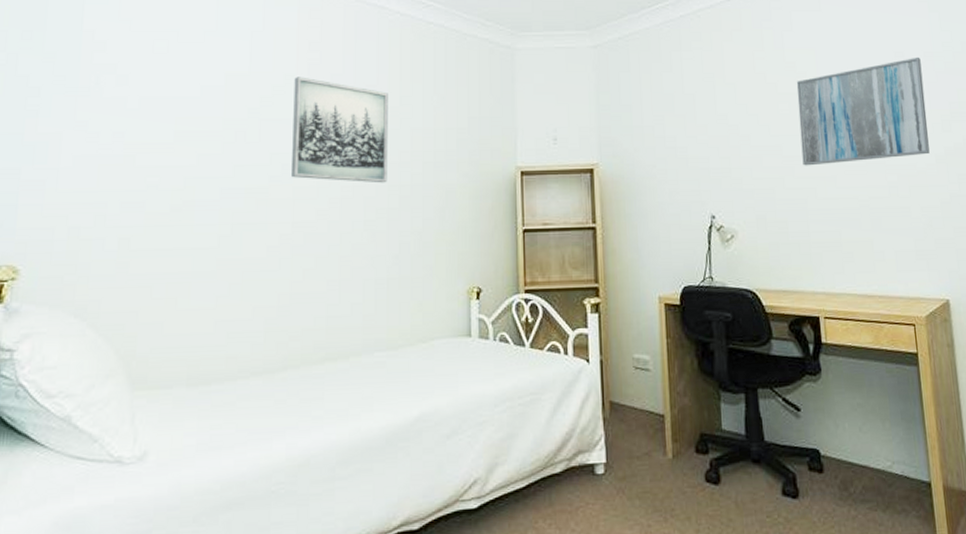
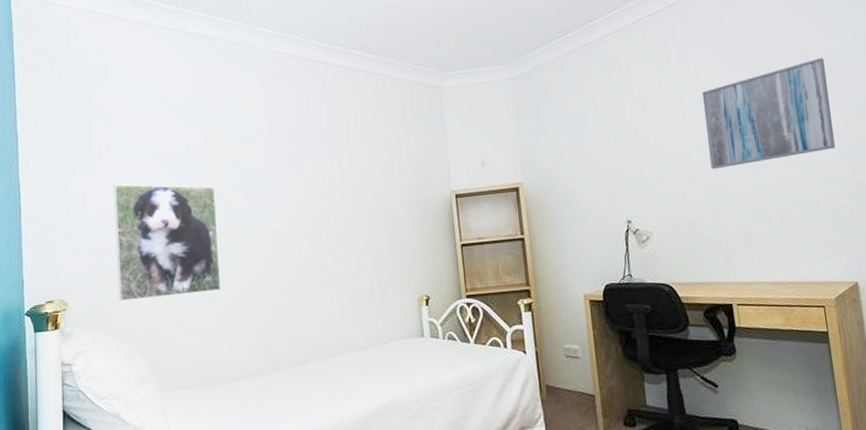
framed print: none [88,126,231,273] -> present [113,184,222,302]
wall art: present [292,77,388,183] -> none [260,129,344,215]

